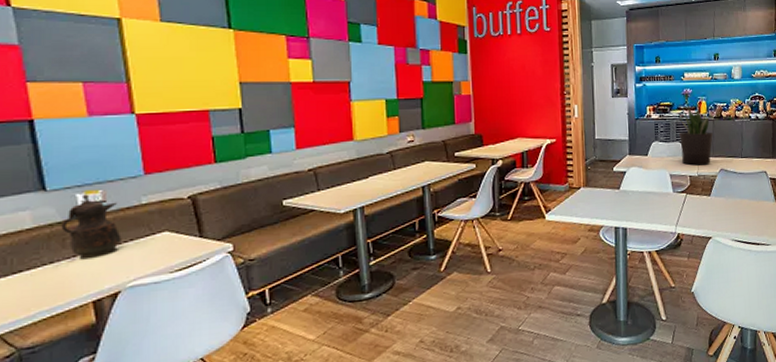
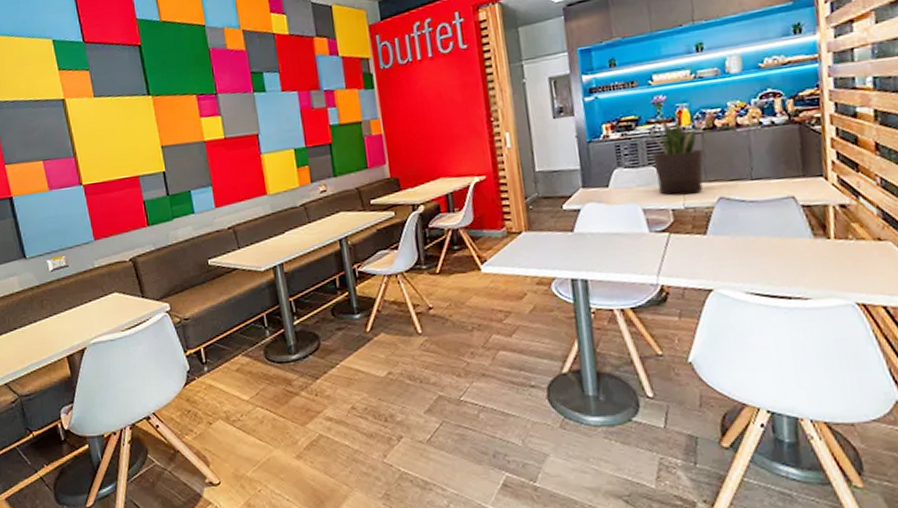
coffeepot: present [61,194,122,260] -> none [39,260,83,319]

